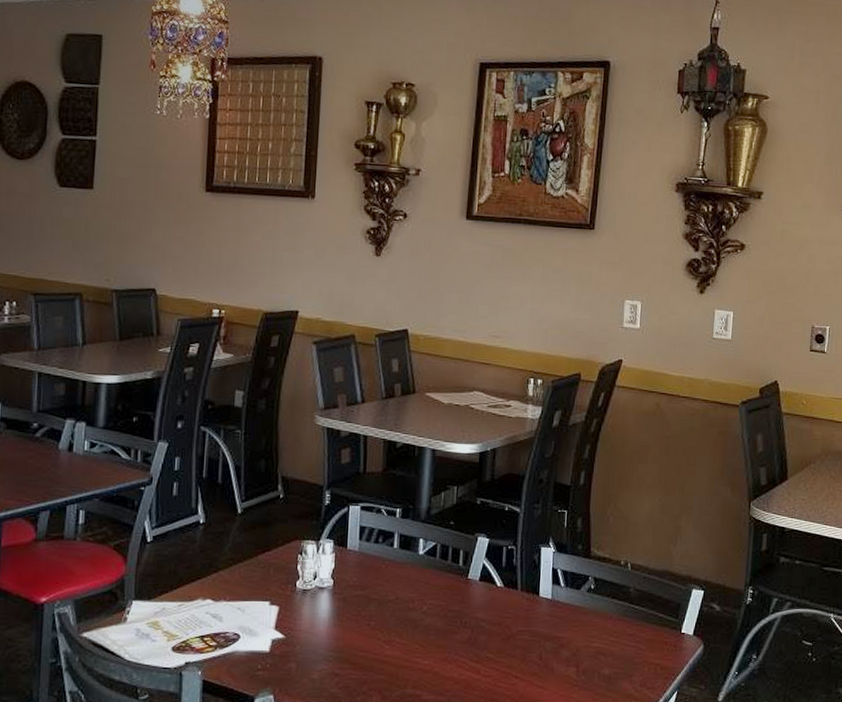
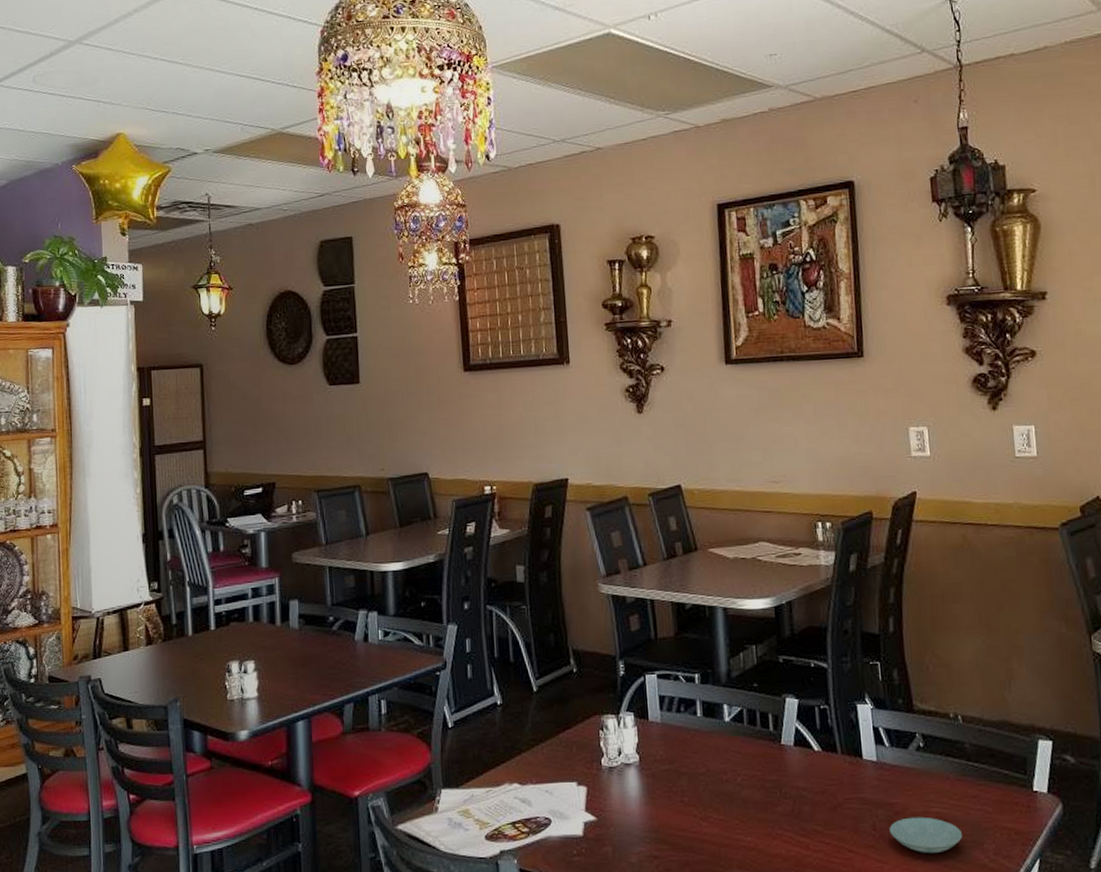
saucer: none [553,650,616,682] -> present [889,817,963,853]

